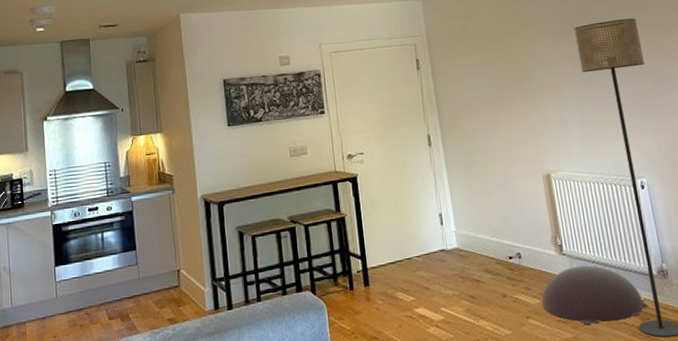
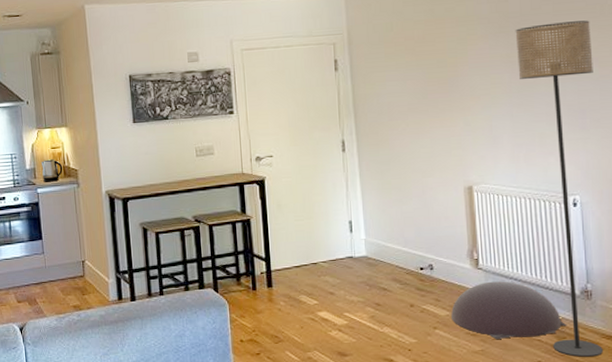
kettle: none [135,165,158,190] -> present [41,158,63,182]

